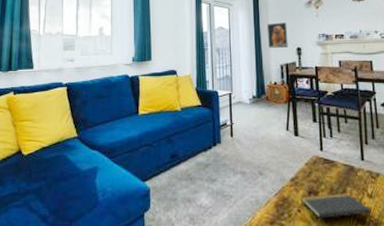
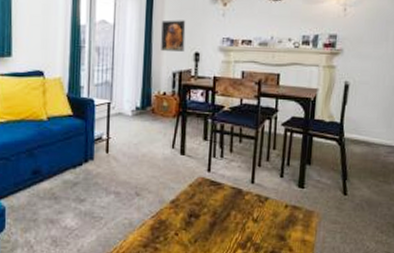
notepad: present [301,192,373,219] -> none [180,216,255,243]

